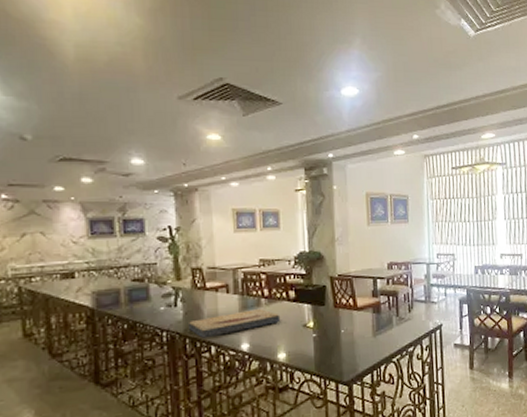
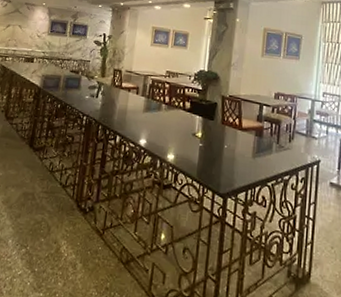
fish fossil: present [188,309,281,339] -> none [102,111,175,129]

